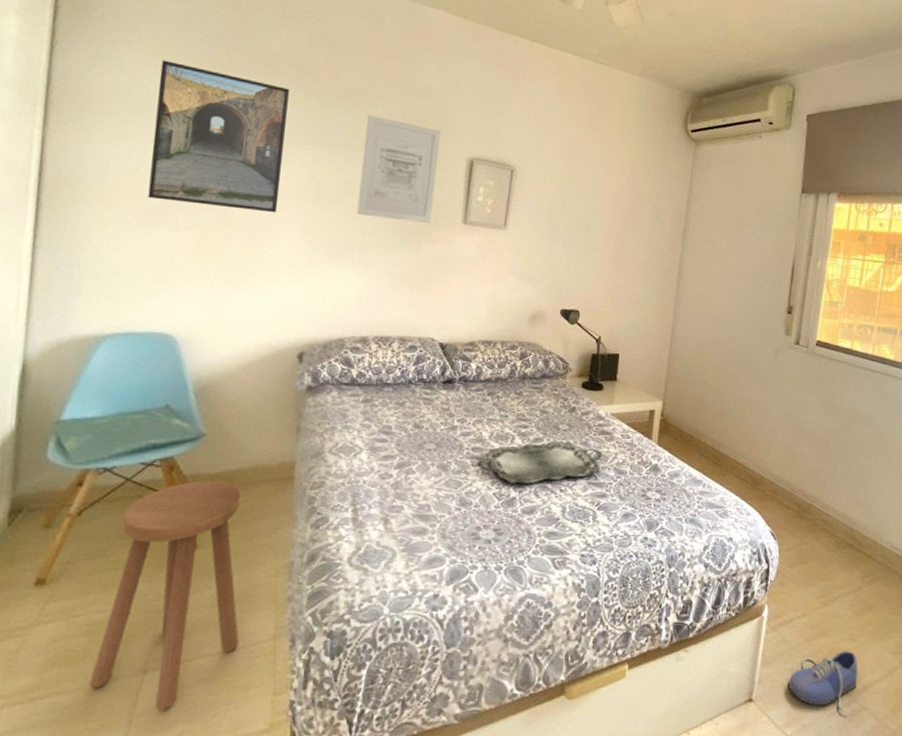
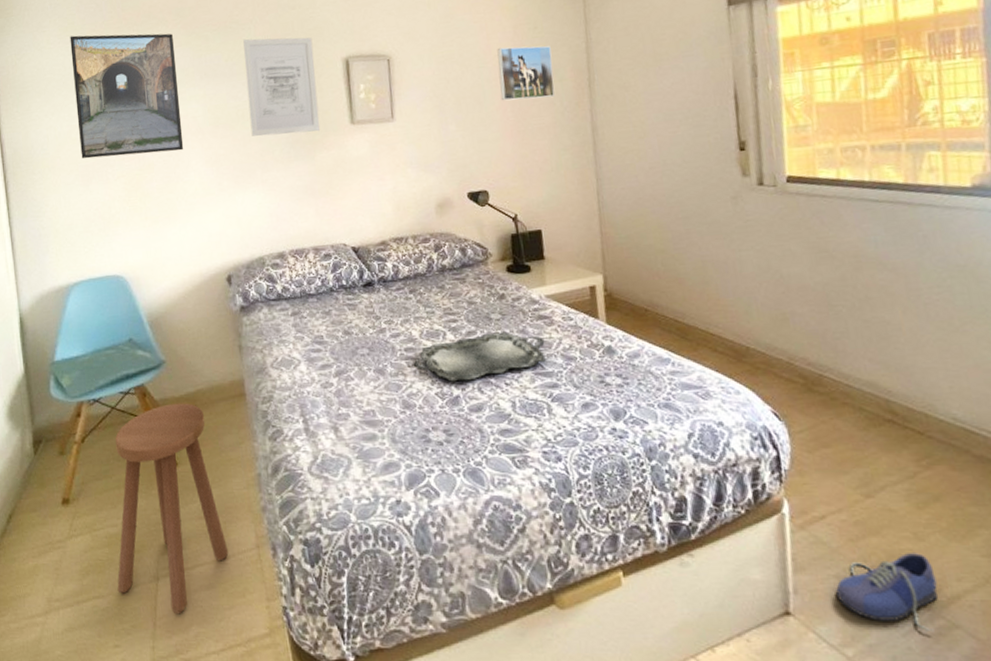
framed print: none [607,183,659,238] -> present [497,45,555,101]

